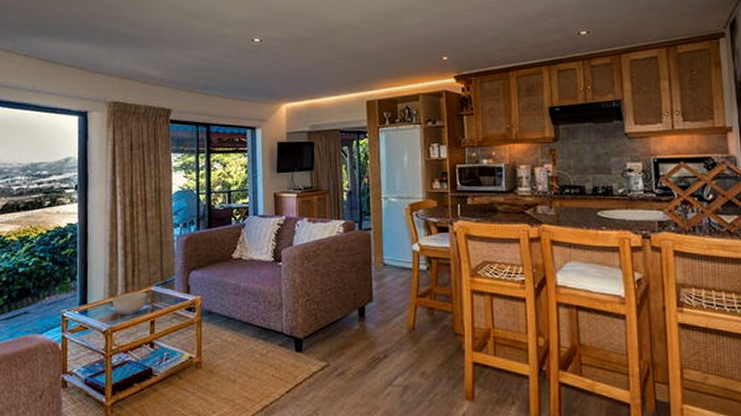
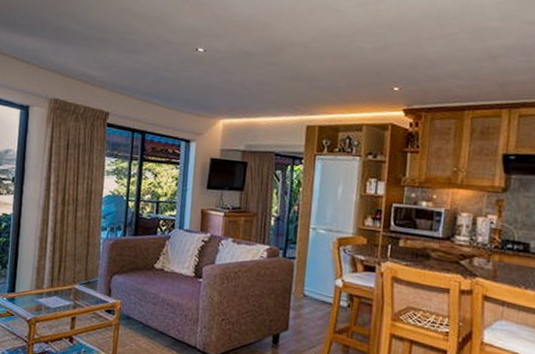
bowl: present [111,292,147,316] -> none [37,286,71,309]

